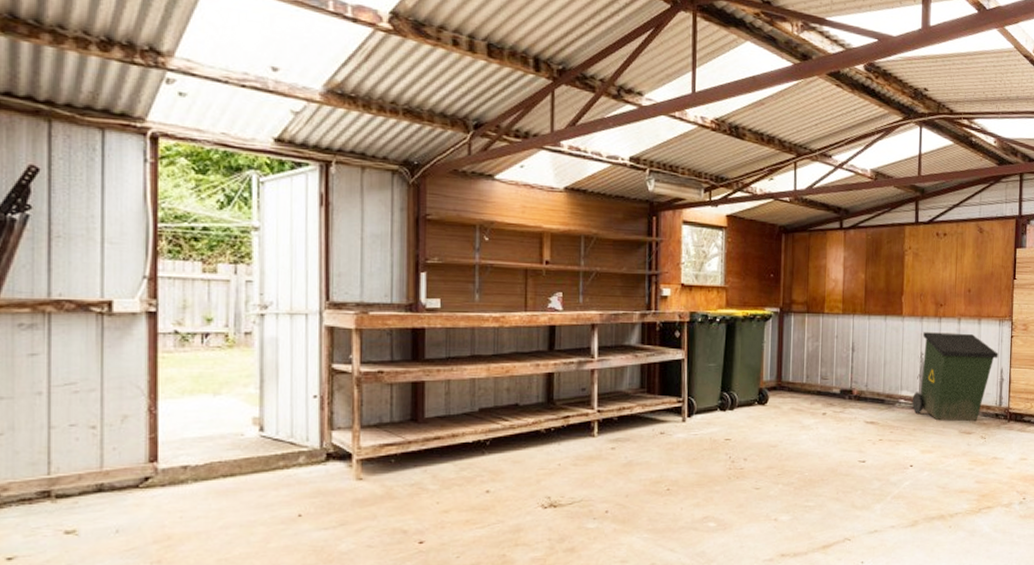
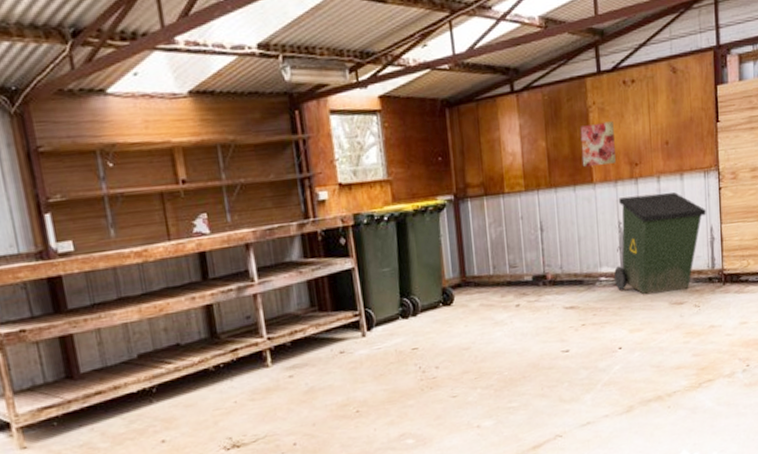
wall art: none [894,265,925,301] -> present [580,121,616,167]

